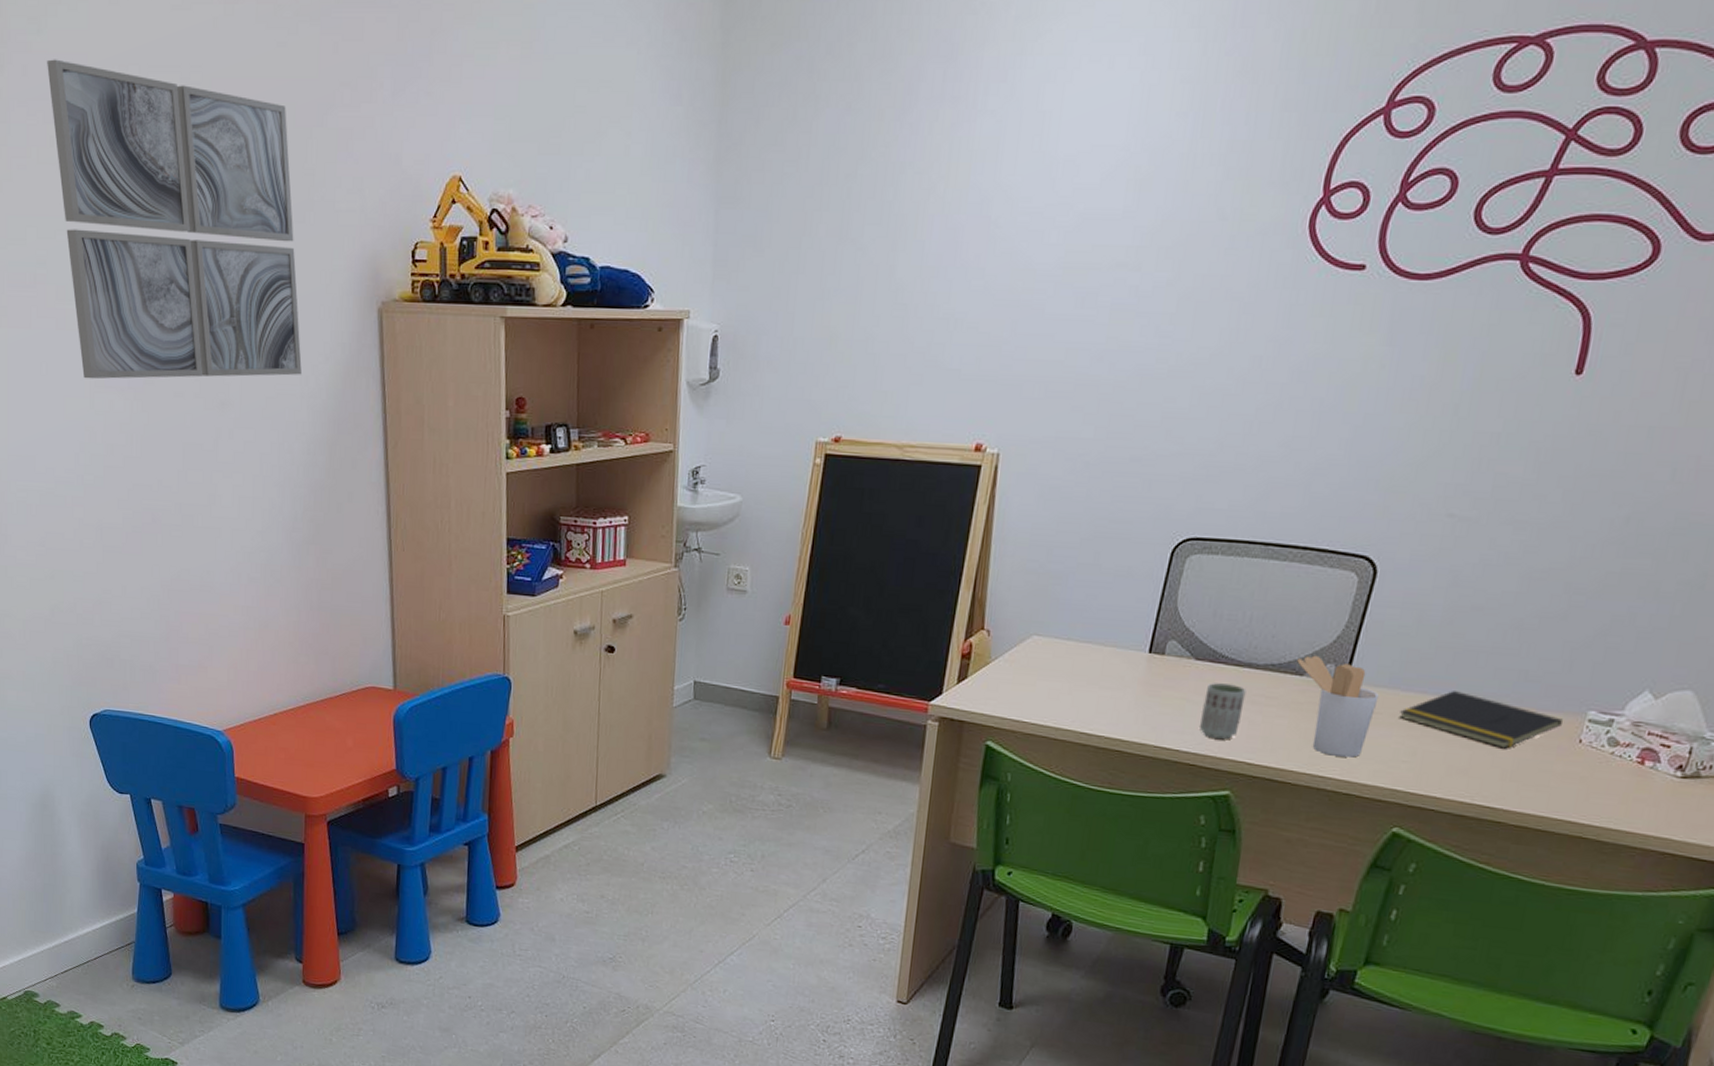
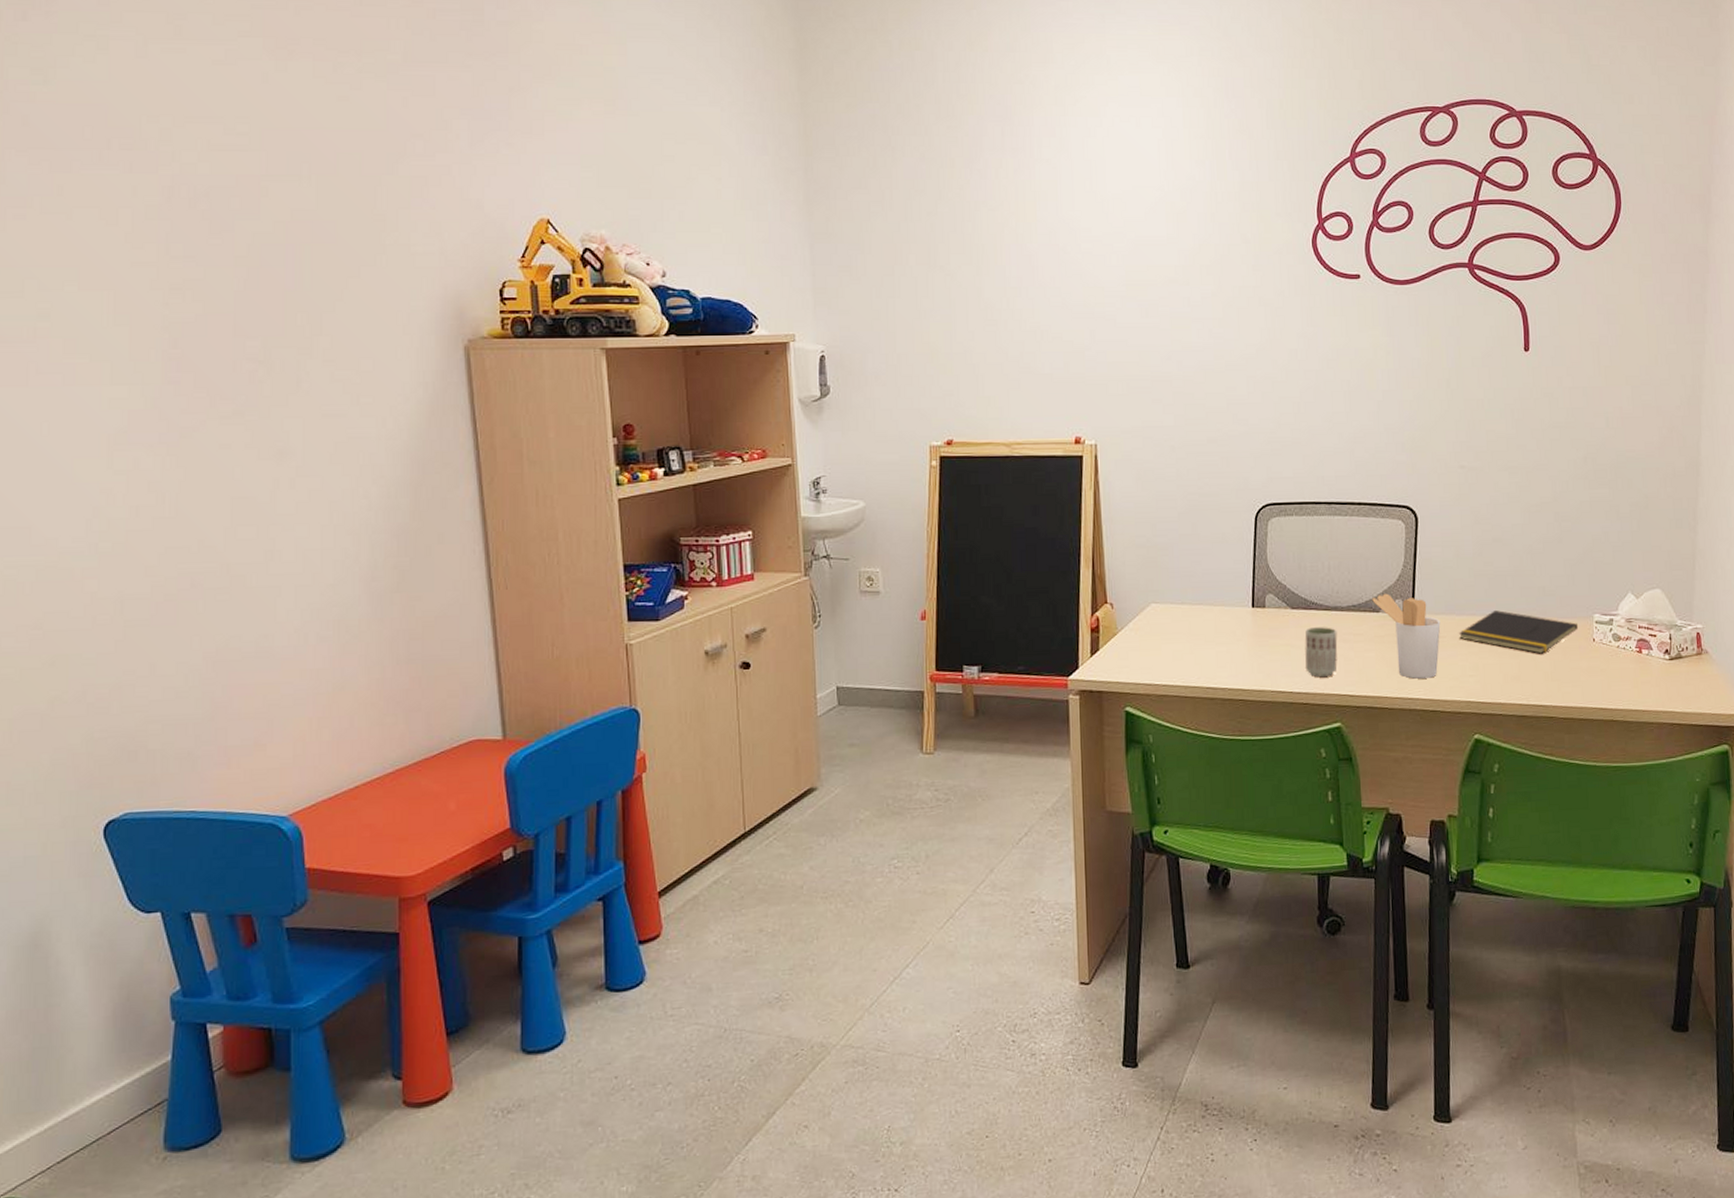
wall art: present [47,59,302,379] -> none [55,109,377,437]

